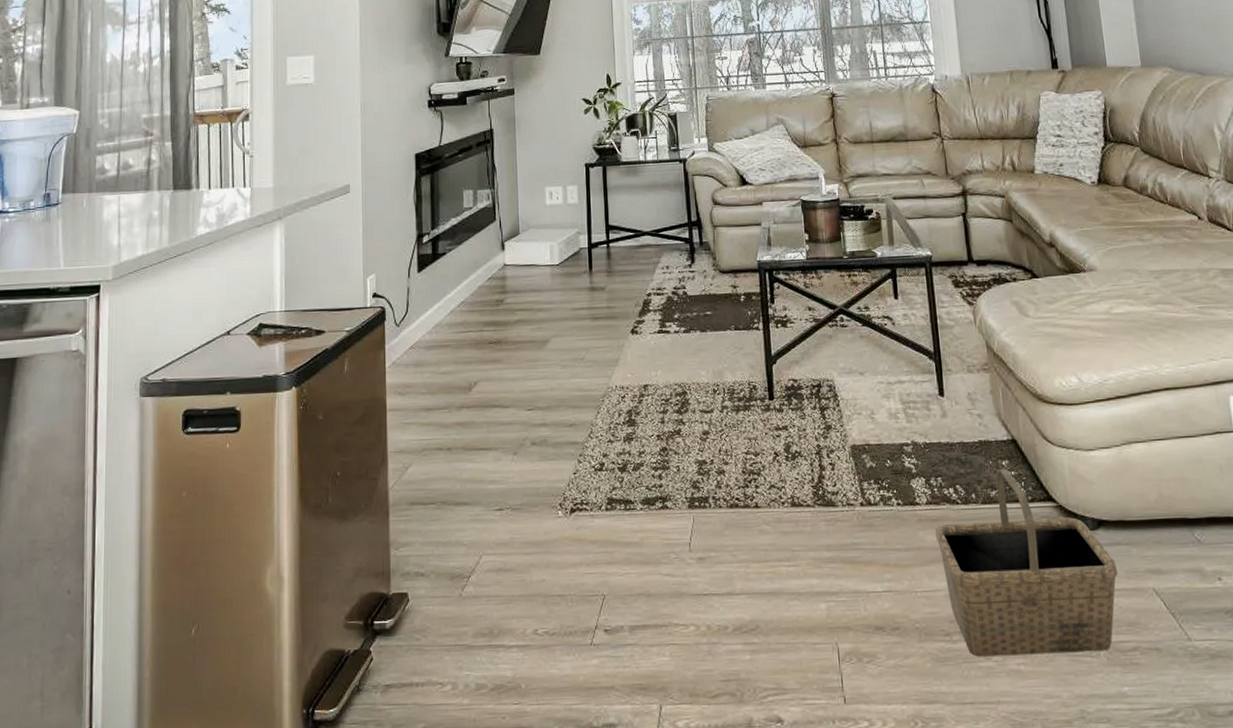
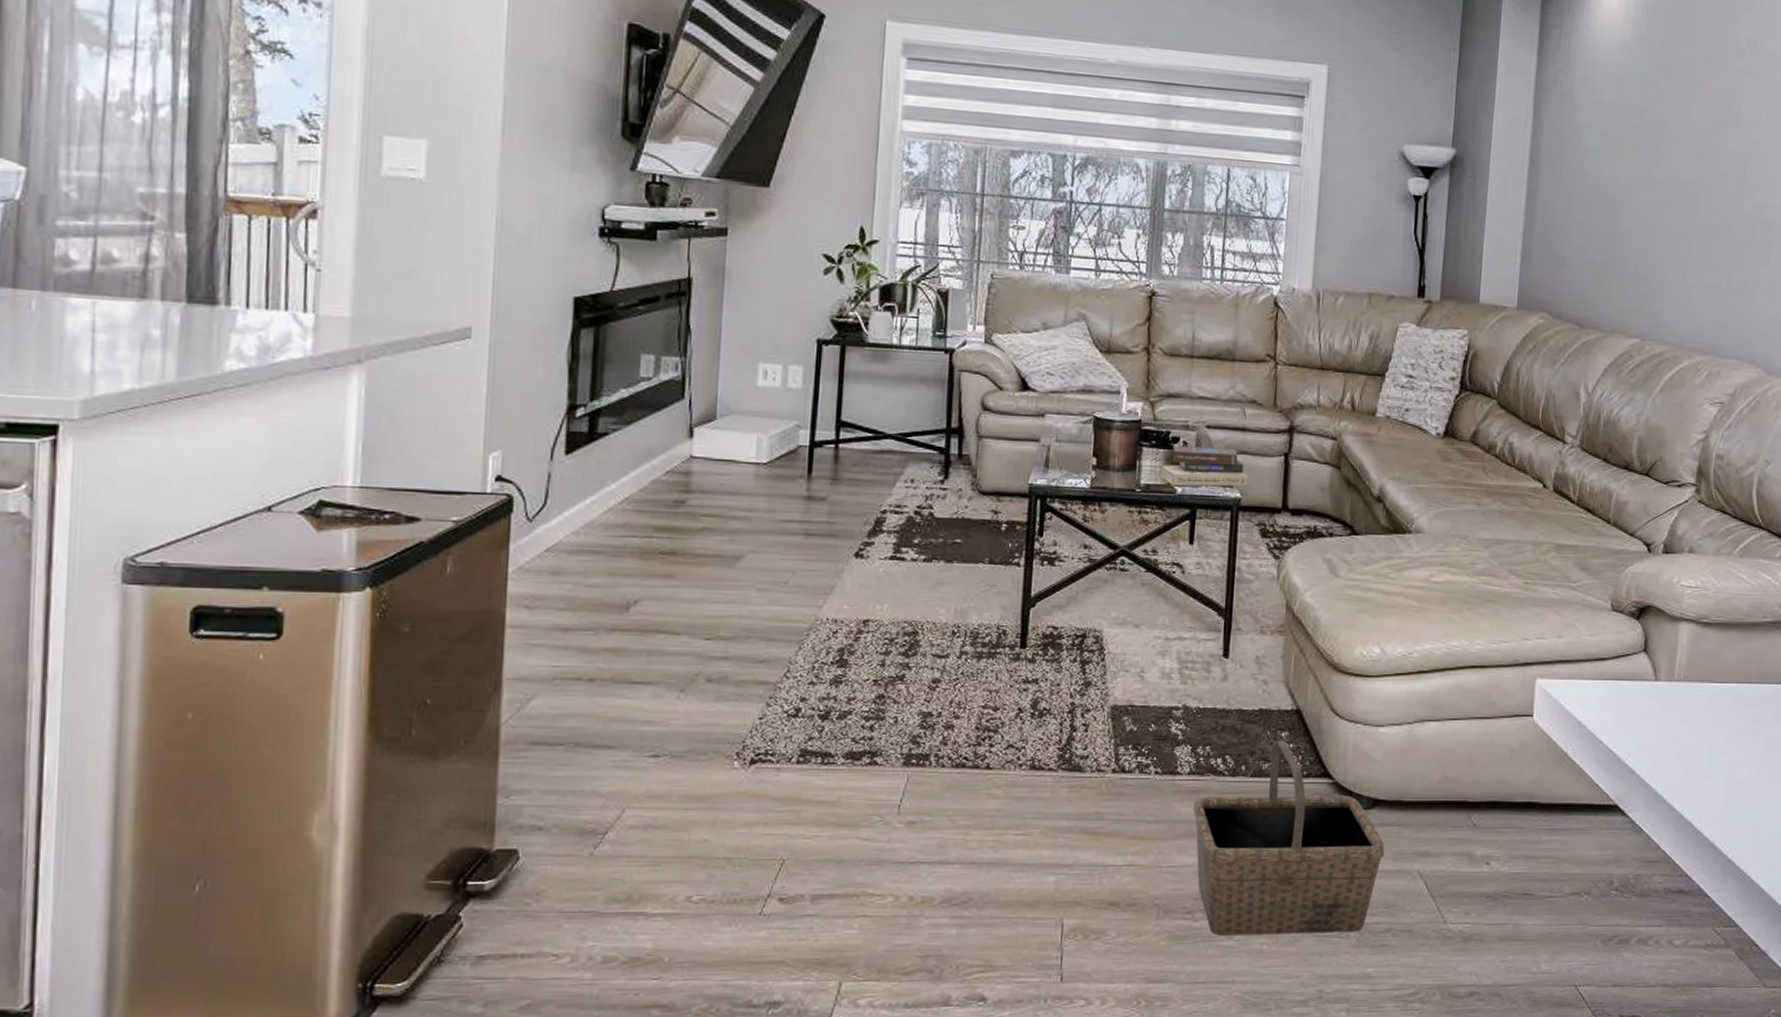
books: none [860,214,935,251] -> present [1159,445,1248,487]

